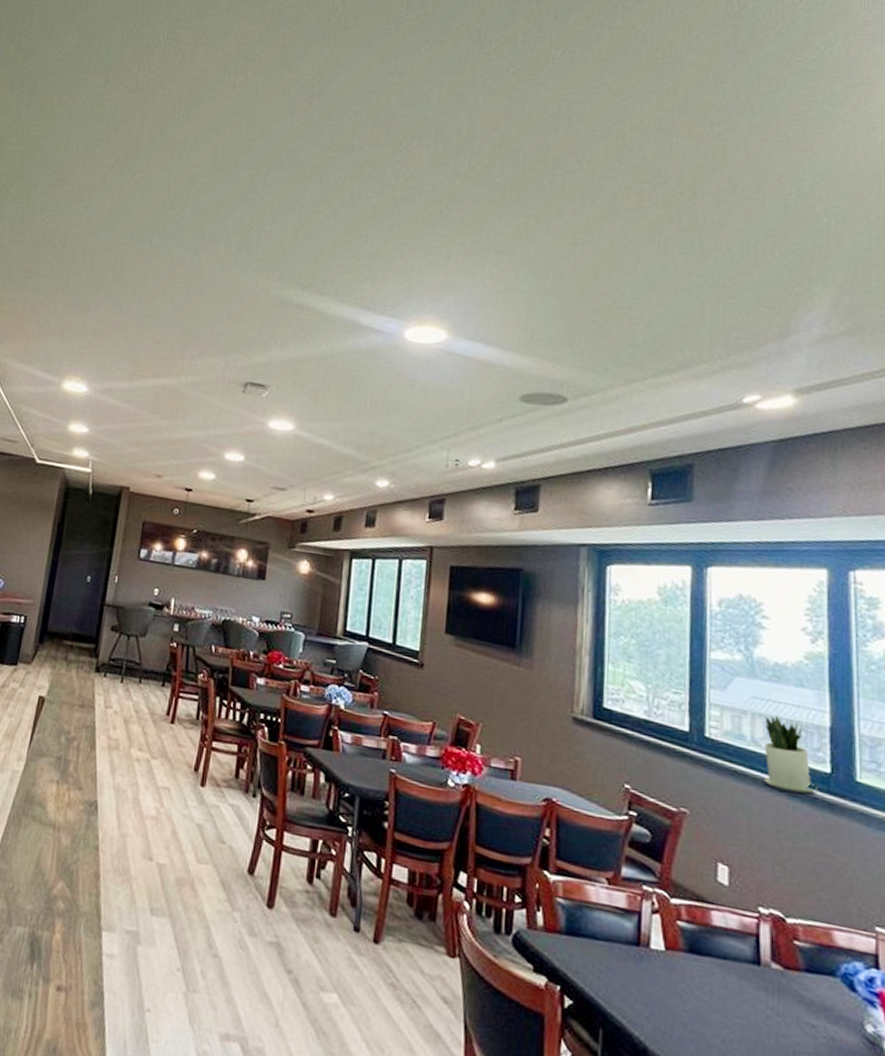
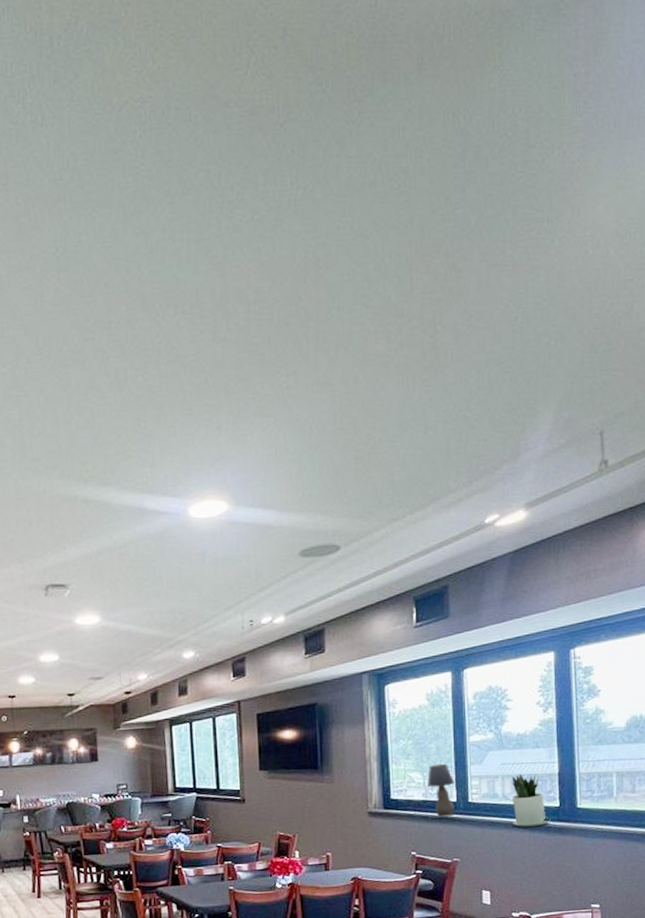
table lamp: none [652,676,688,751] -> present [427,763,455,818]

